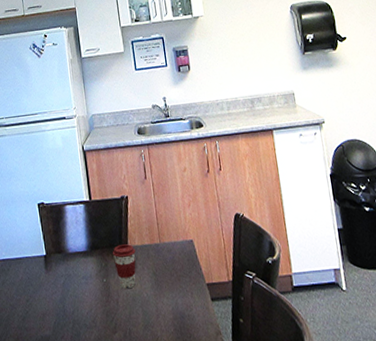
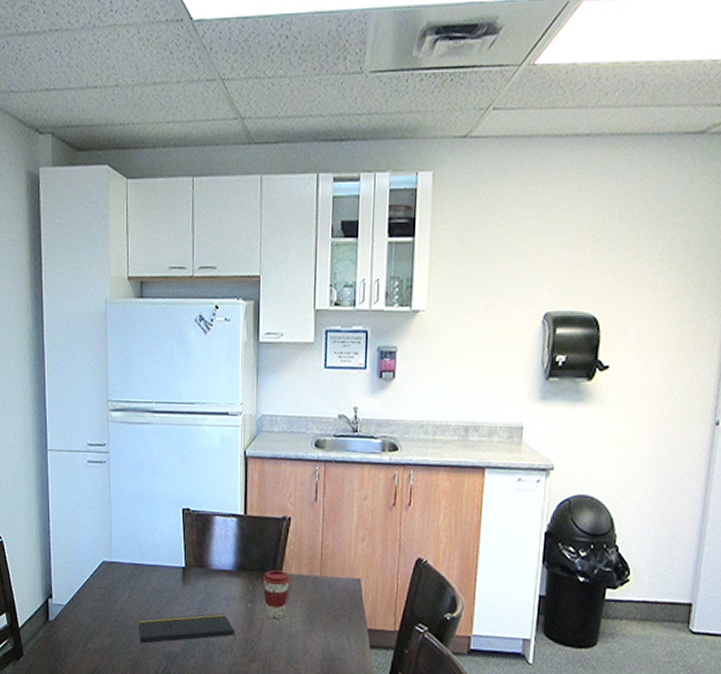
notepad: none [11,291,97,334] -> present [138,612,236,644]

